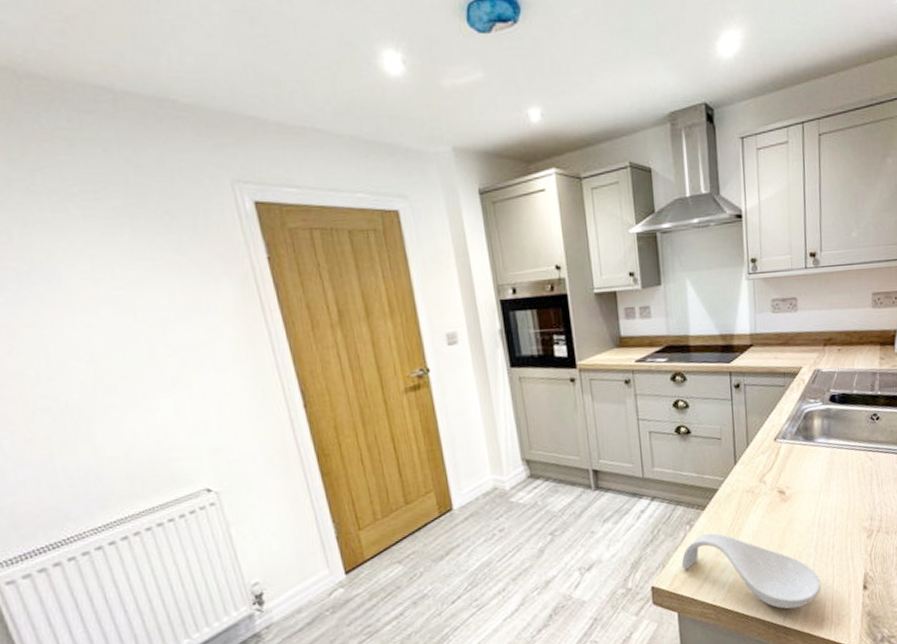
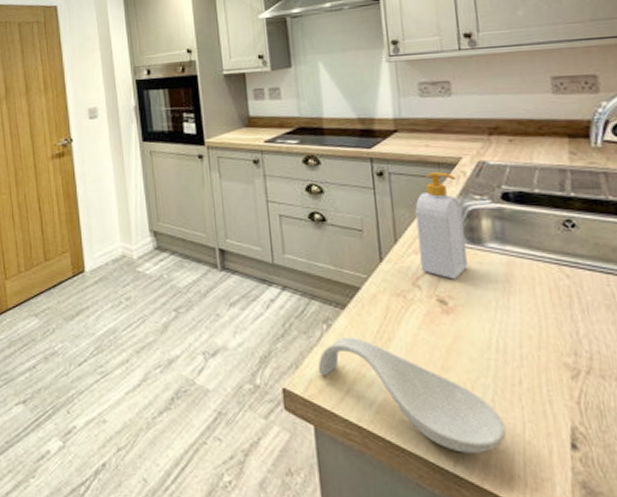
soap bottle: none [764,381,802,473] -> present [415,172,468,280]

